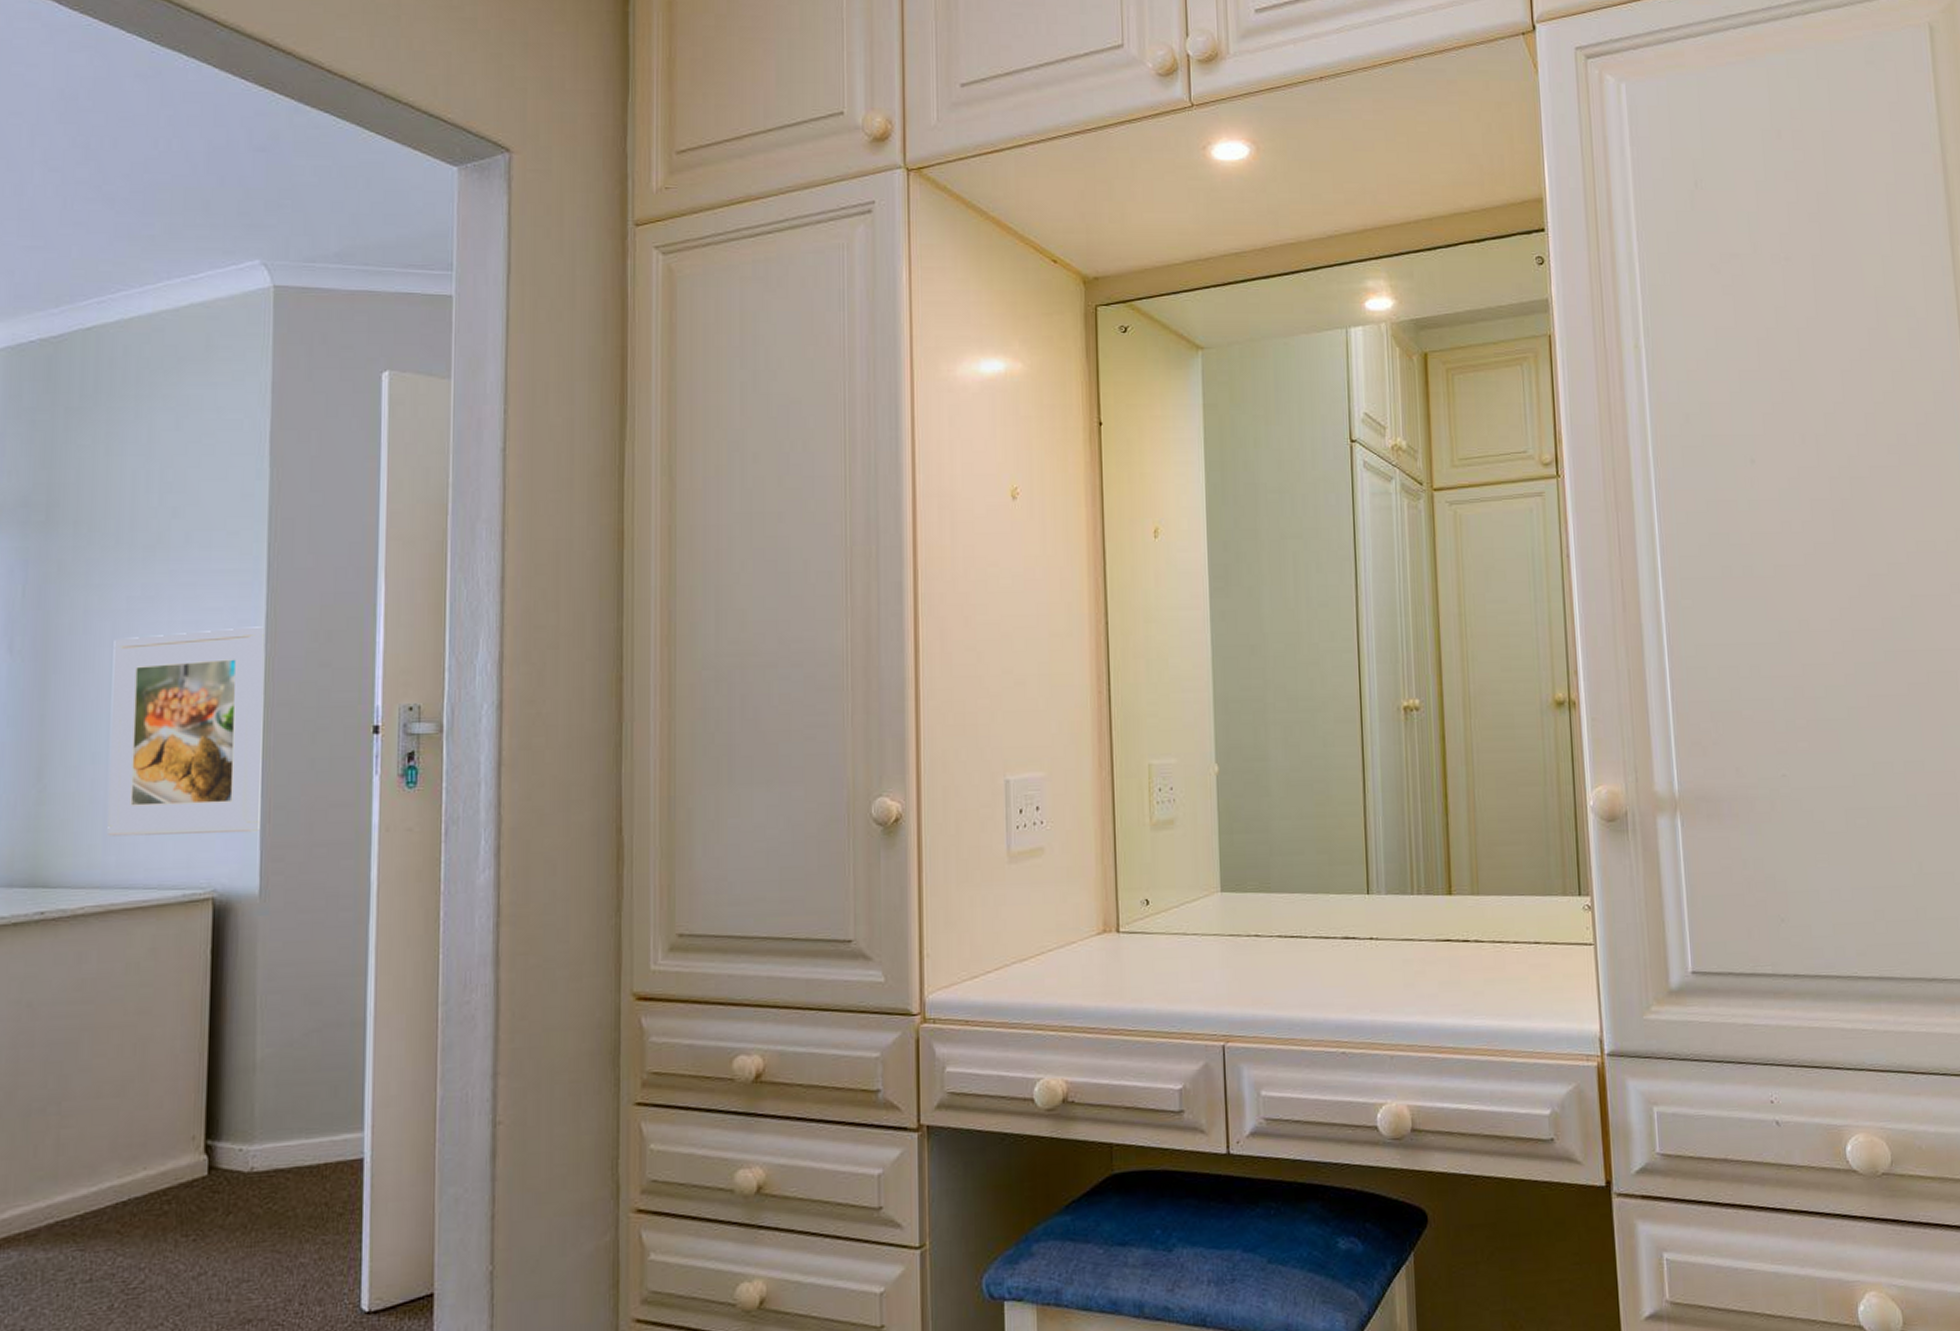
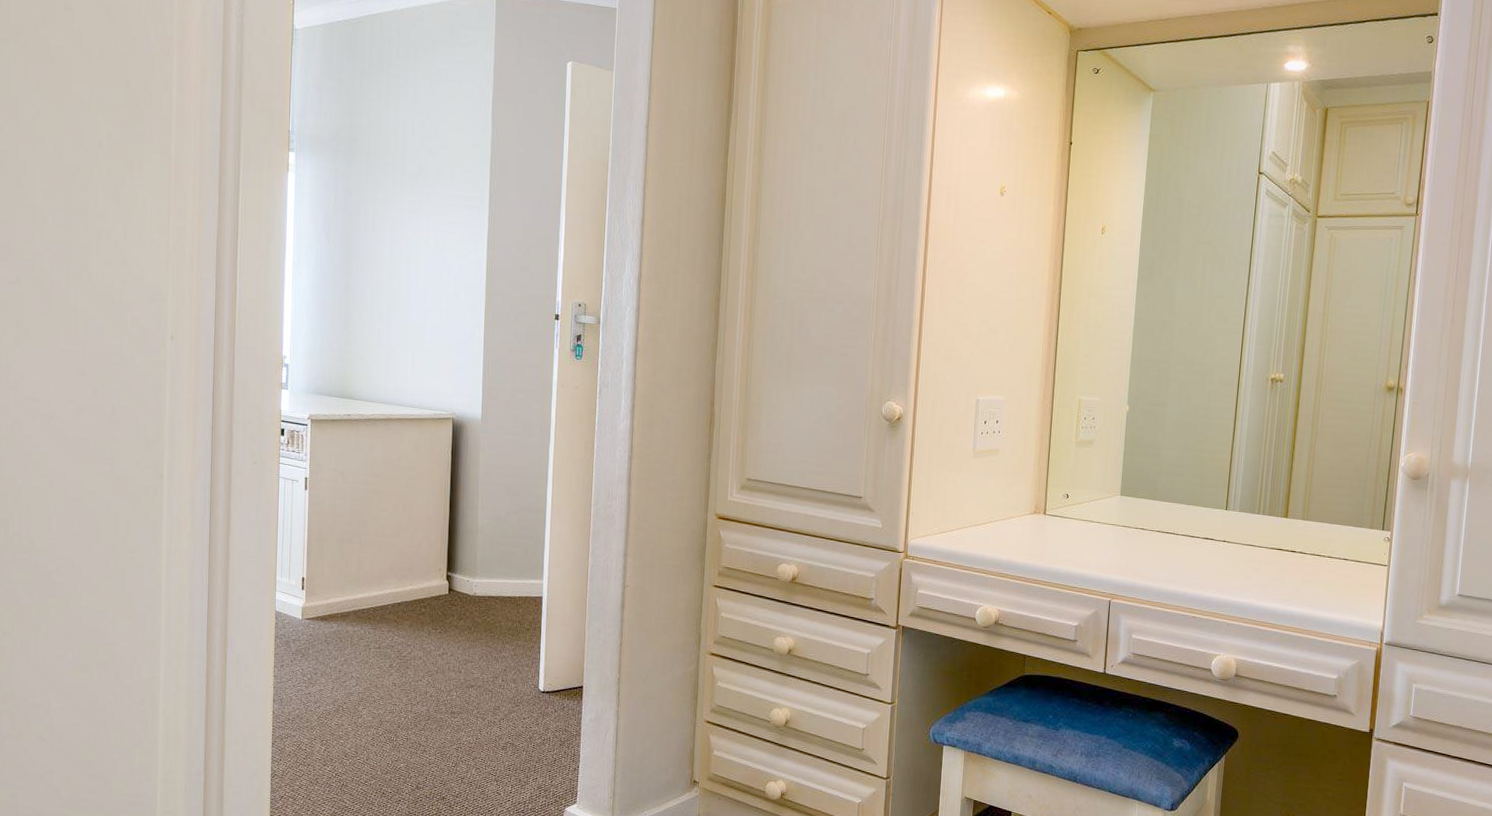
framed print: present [107,626,264,837] -> none [388,237,487,378]

